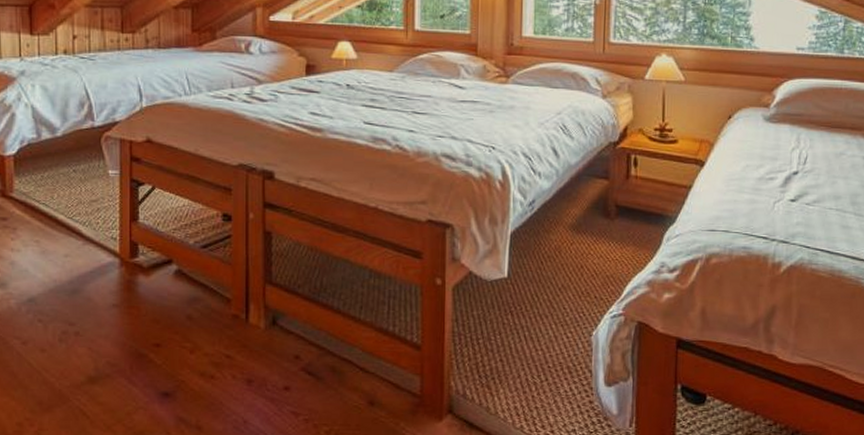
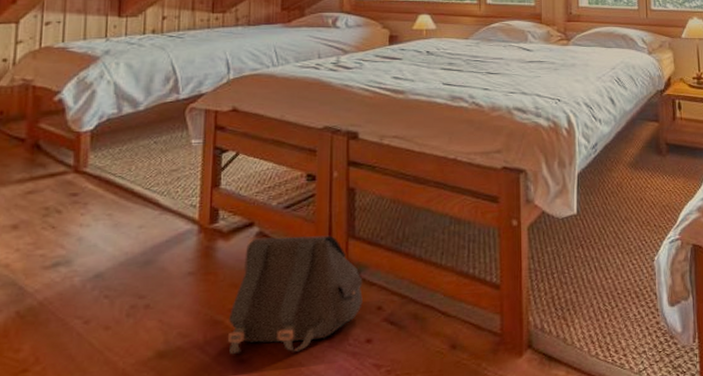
satchel: none [152,276,280,391] -> present [227,235,363,355]

